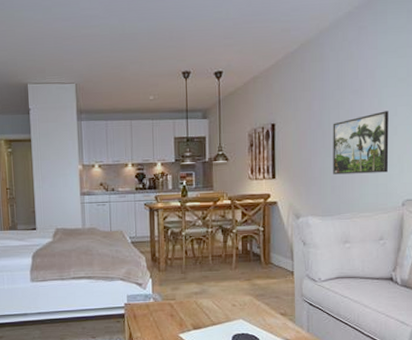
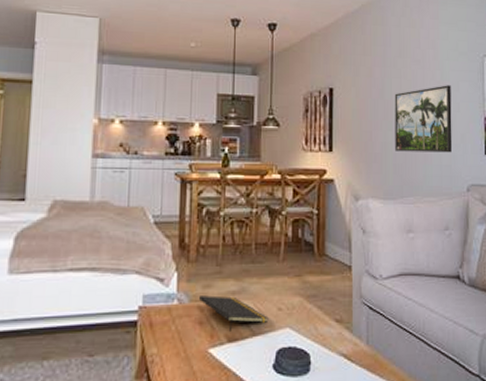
notepad: none [169,295,225,322] -> present [198,295,269,332]

